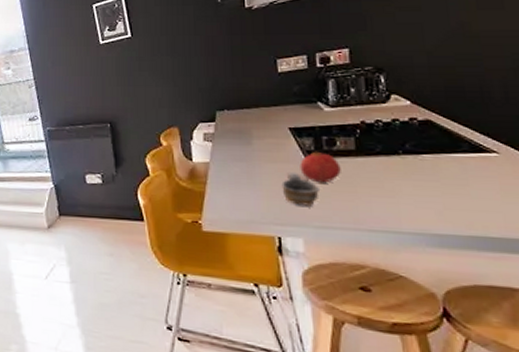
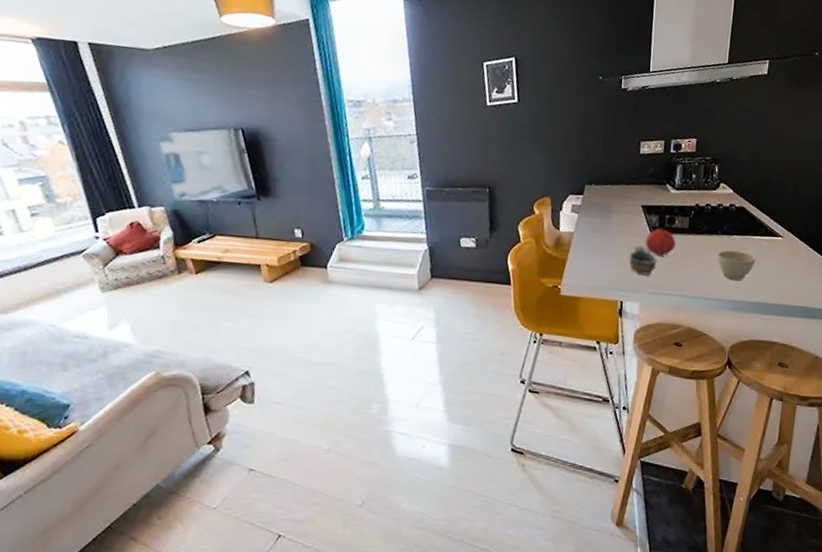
cup: none [403,172,462,209] -> present [717,250,756,280]

